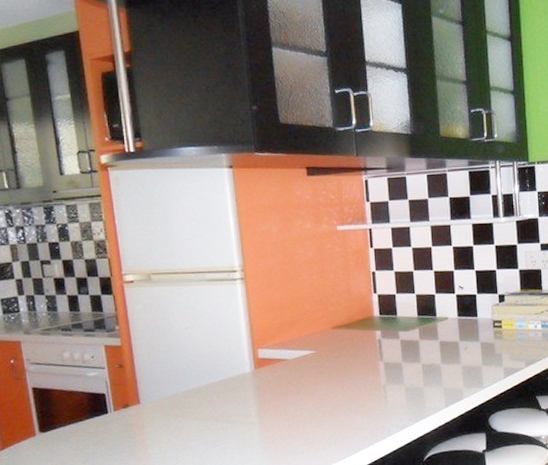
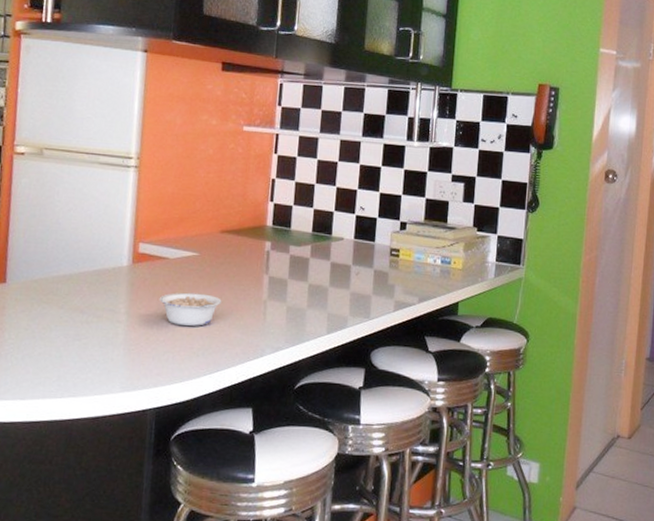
legume: none [285,387,344,419] -> present [159,292,222,327]

